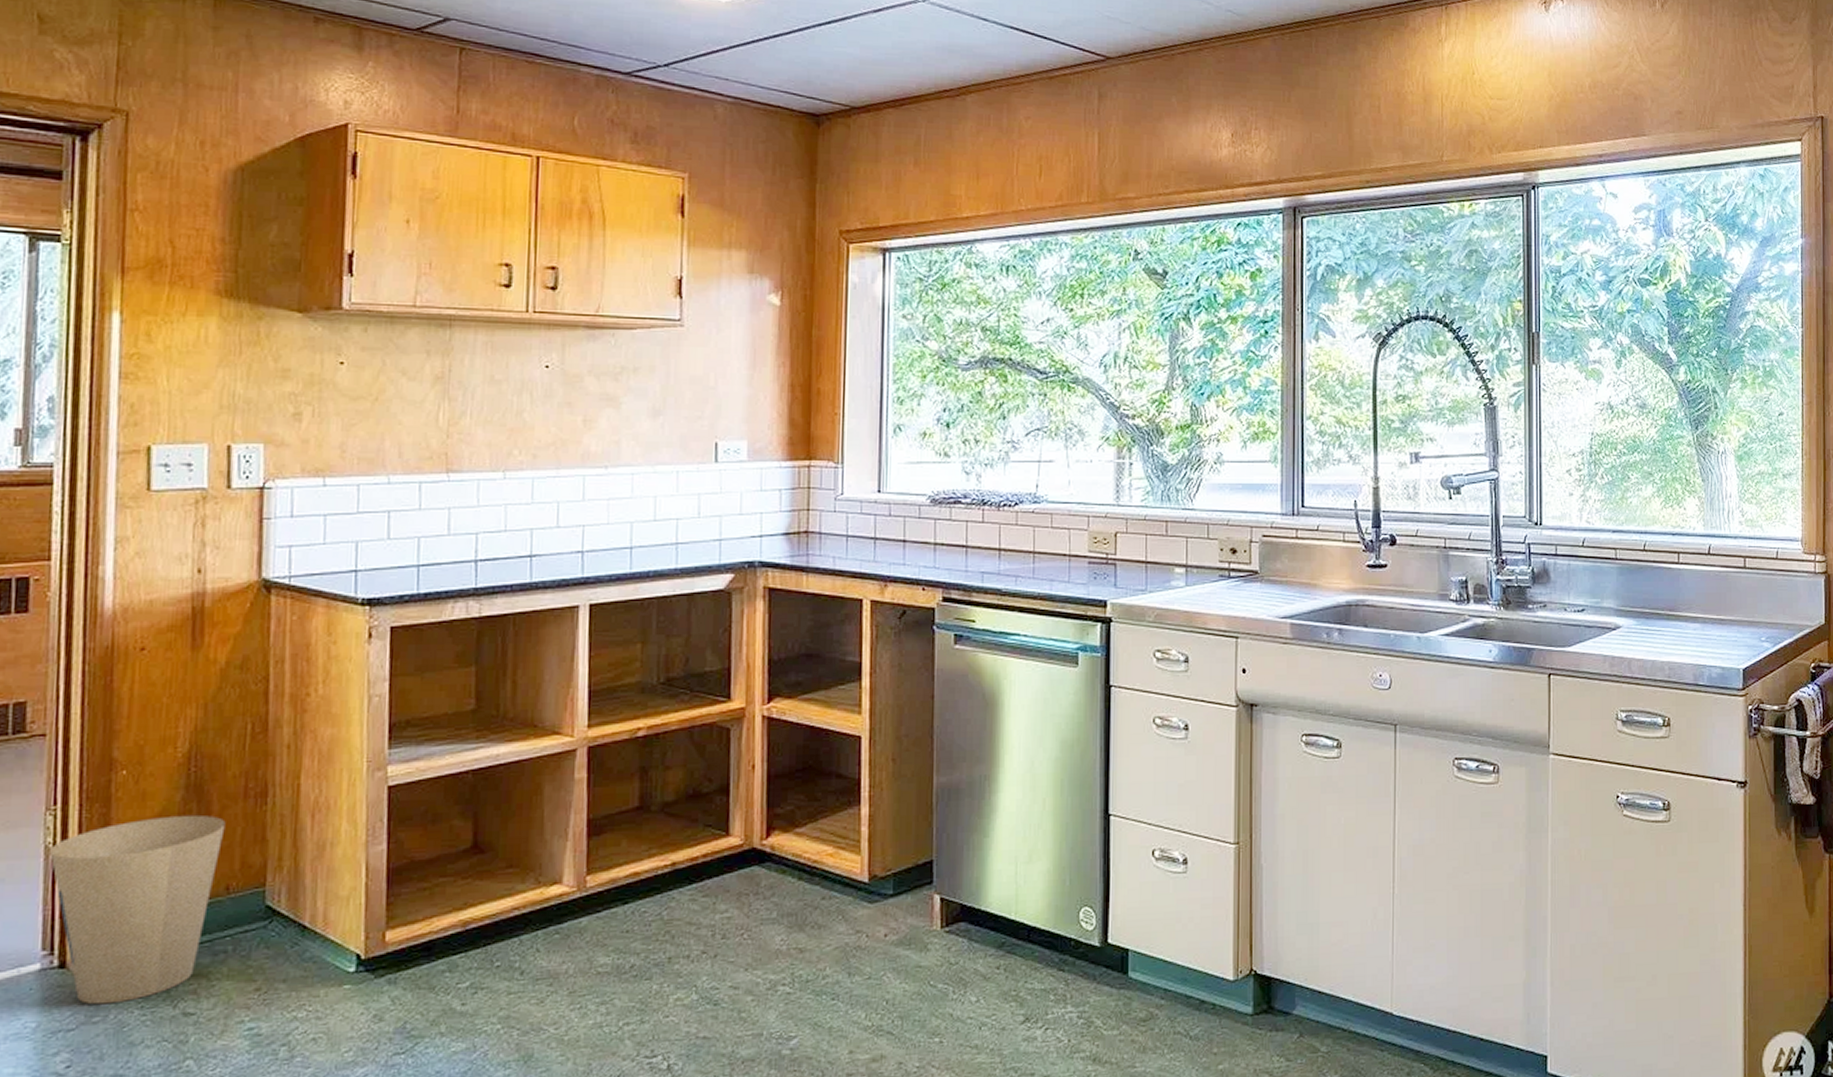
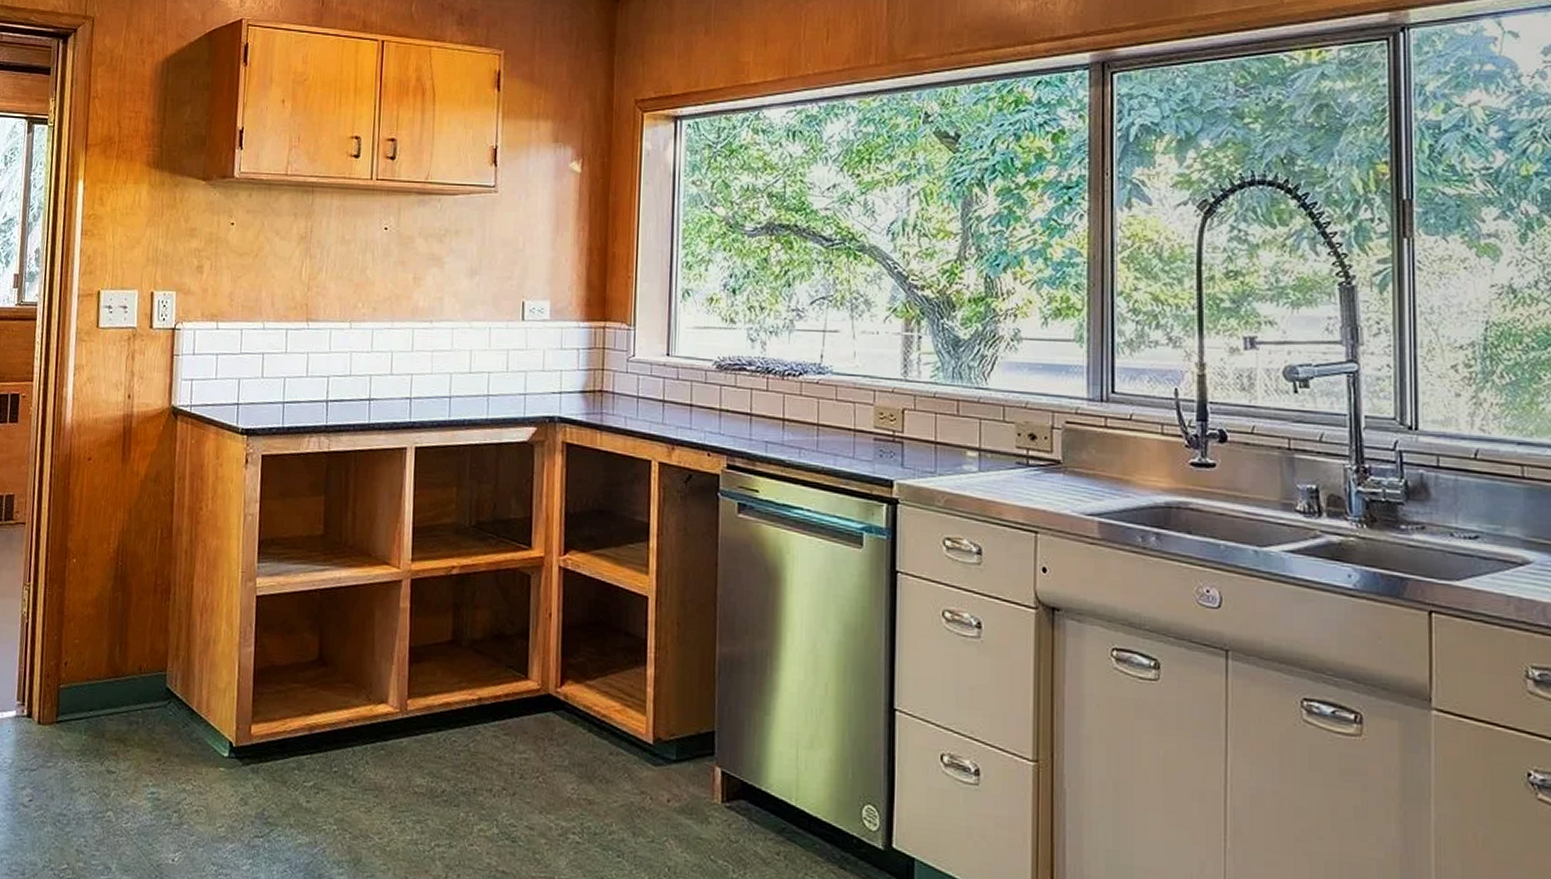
trash can: present [50,814,226,1005] -> none [25,601,141,753]

